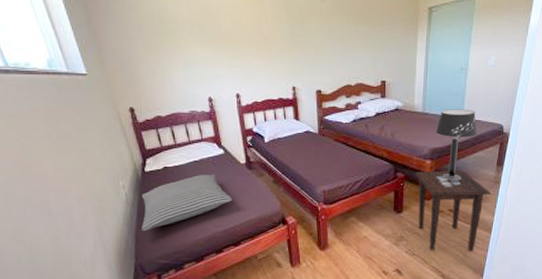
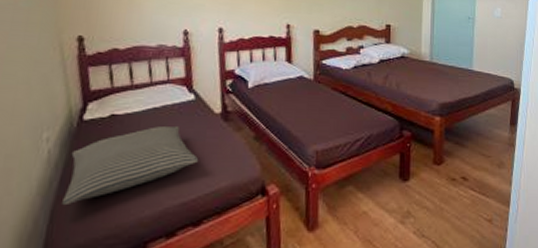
side table: present [414,170,491,251] -> none [422,129,507,231]
table lamp: present [436,109,477,181] -> none [445,59,488,142]

